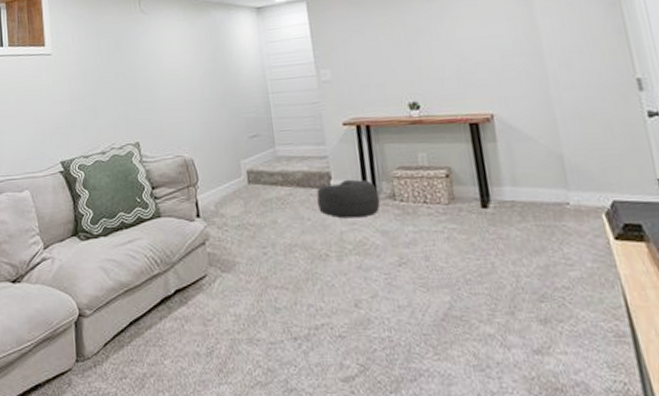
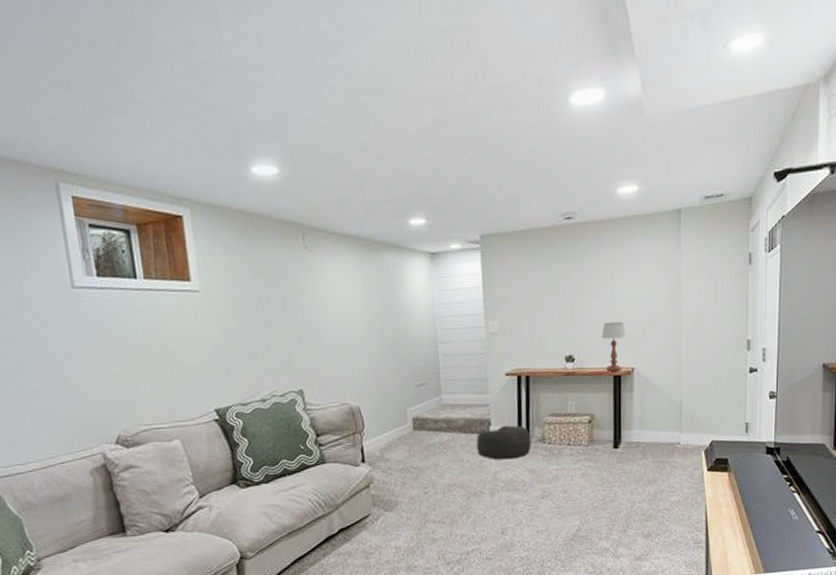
table lamp: none [448,64,479,119] -> present [602,321,627,372]

